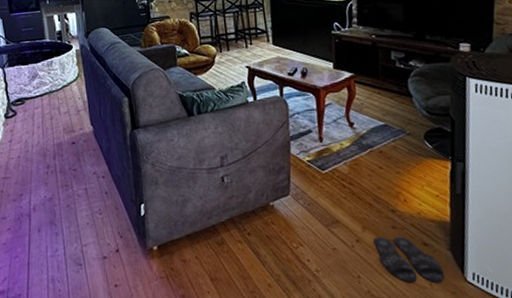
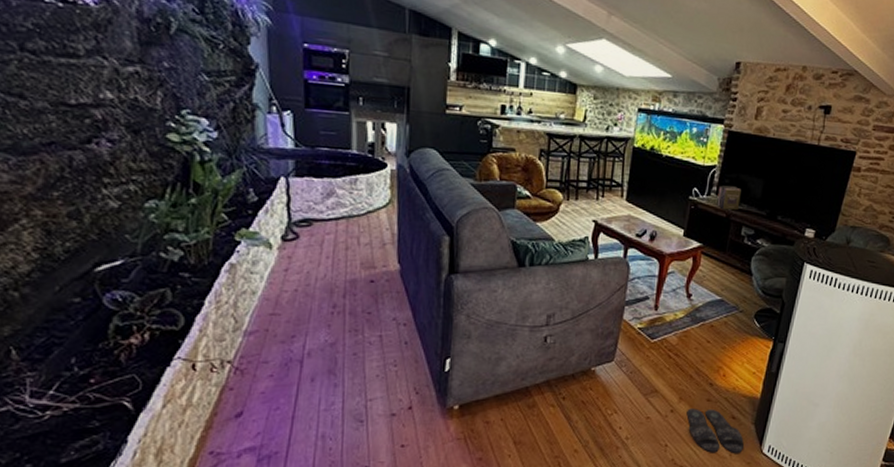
books: none [358,15,384,39] -> present [717,185,741,211]

